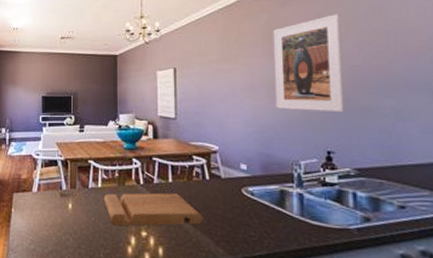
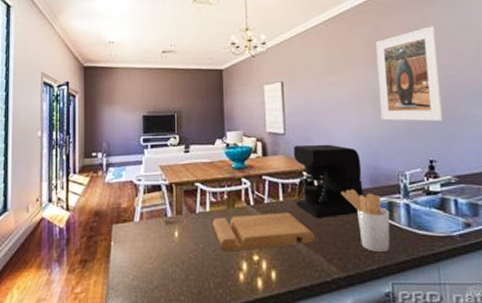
coffee maker: none [183,129,254,201] -> present [293,144,364,218]
utensil holder: none [231,175,281,240] -> present [341,189,390,253]

